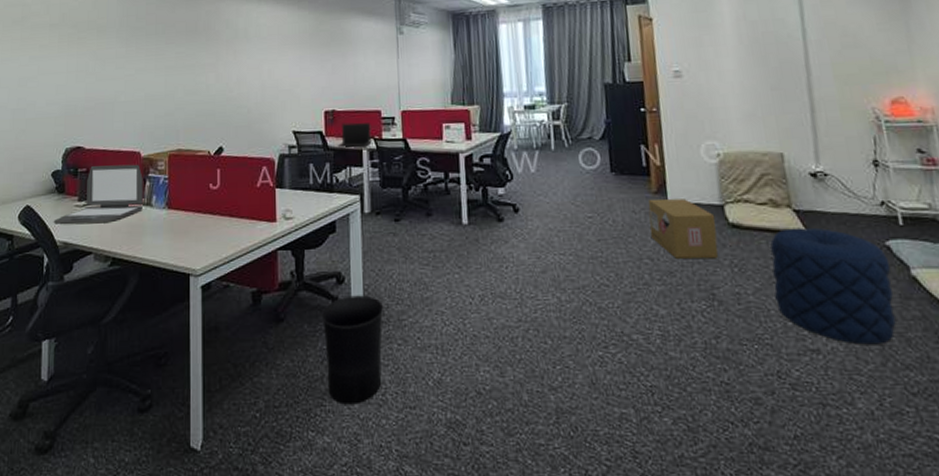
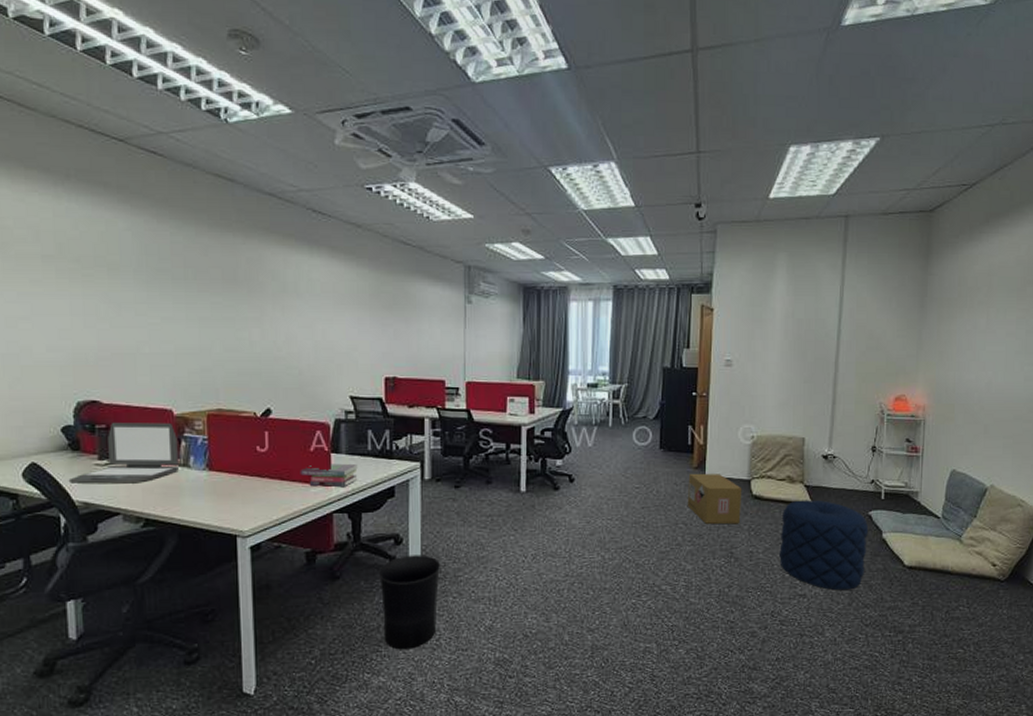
books: none [247,198,301,224] -> present [300,463,358,488]
laptop computer: present [337,122,372,149] -> none [398,391,434,417]

